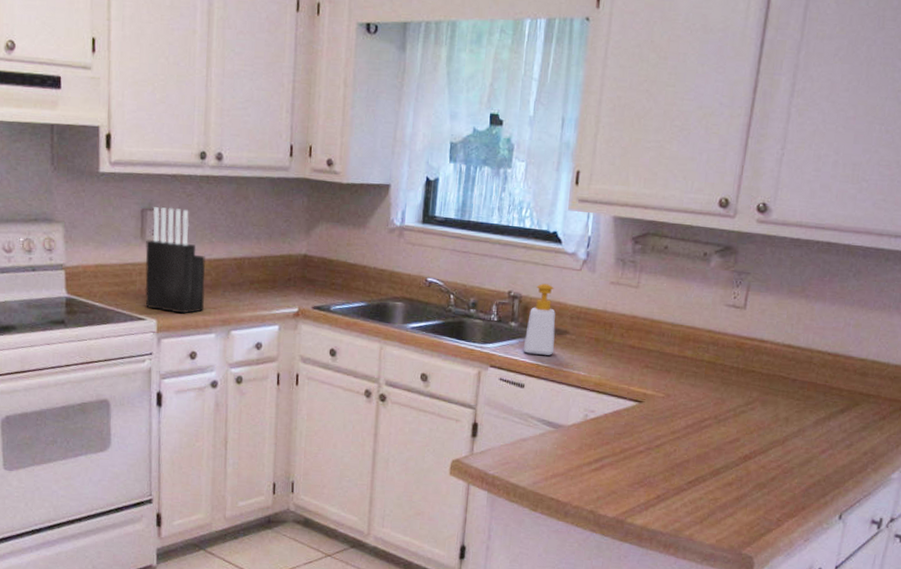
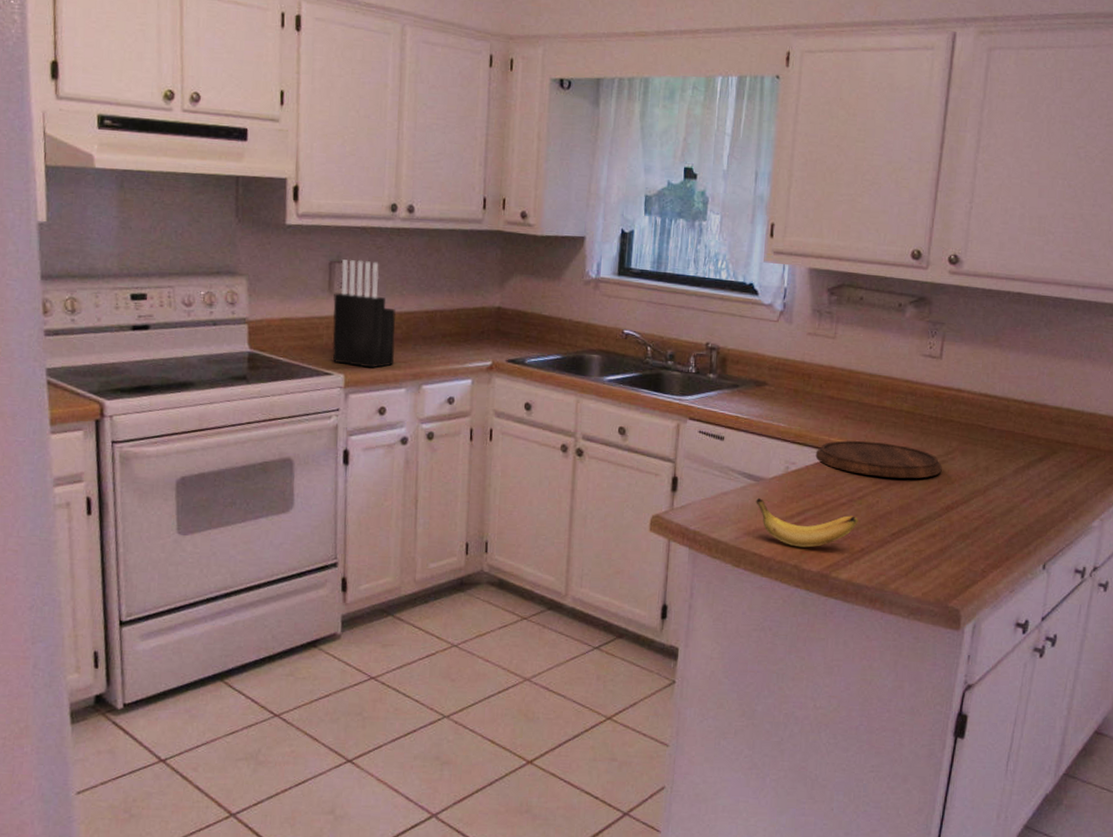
soap bottle: present [523,283,556,355] -> none [722,335,754,407]
banana: none [554,445,655,494] -> present [756,498,858,548]
cutting board: none [614,389,742,428] -> present [815,440,942,479]

